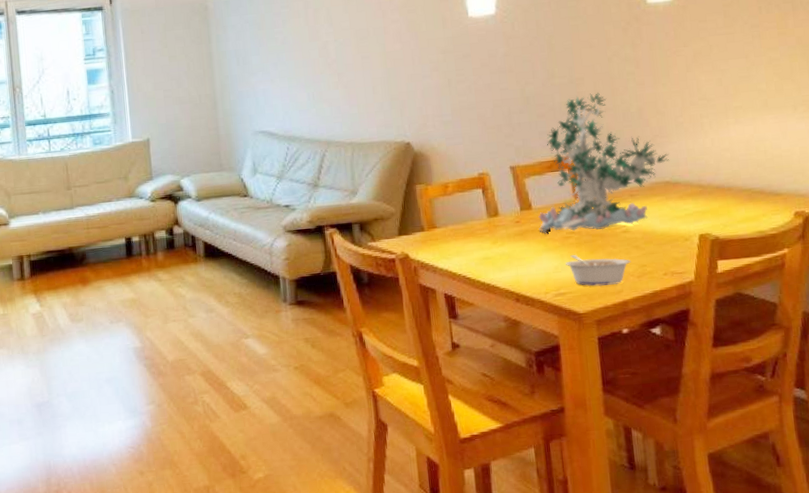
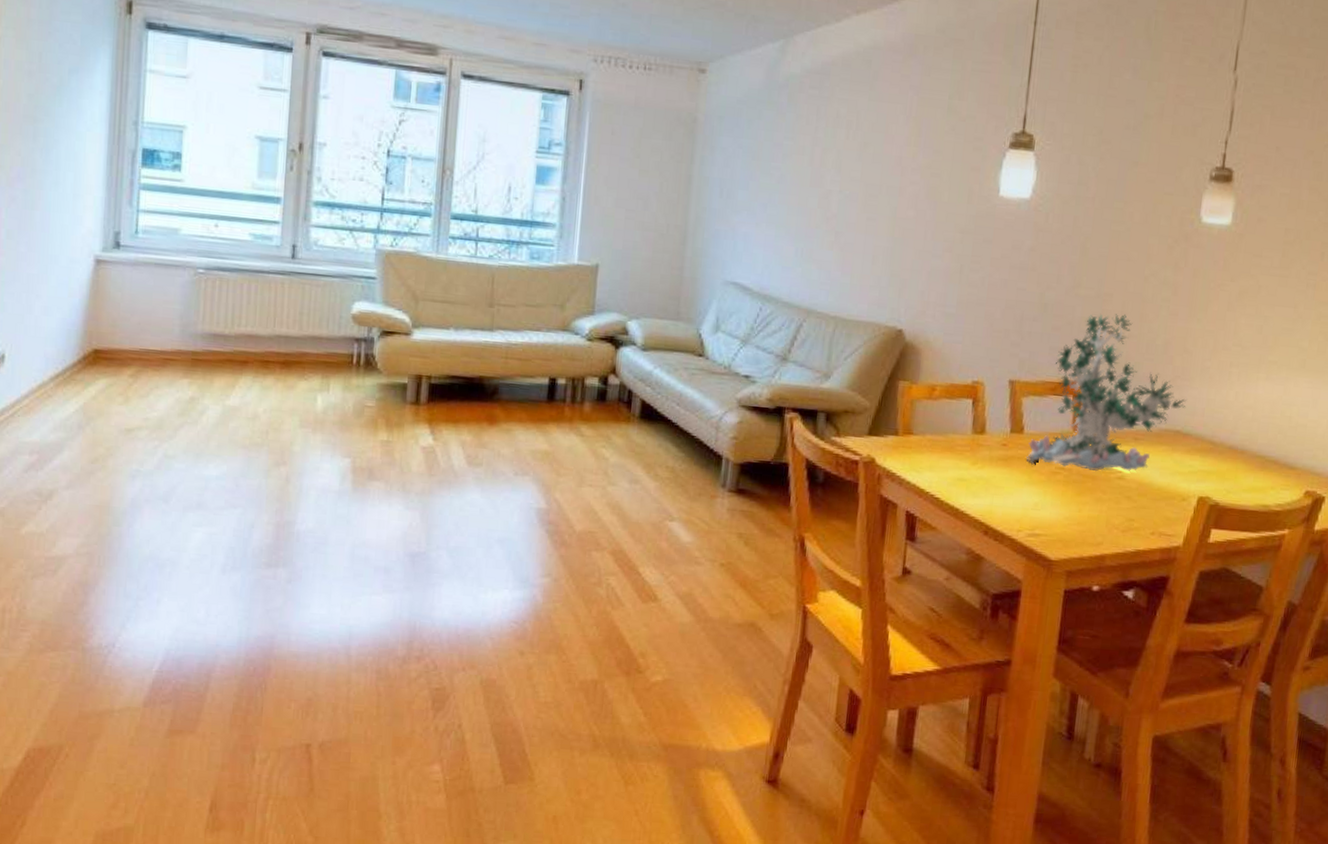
legume: present [565,255,631,286] -> none [1046,493,1119,535]

